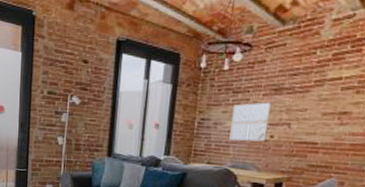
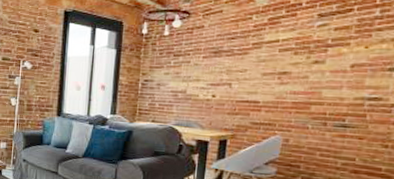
wall art: present [229,102,272,142] -> none [172,64,212,101]

